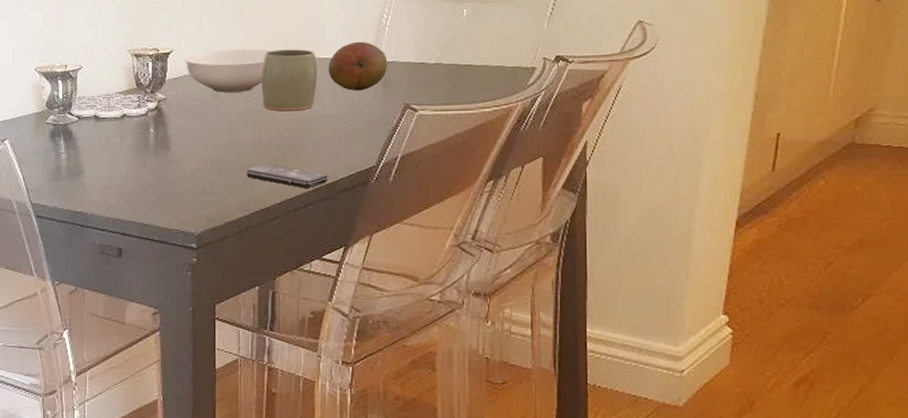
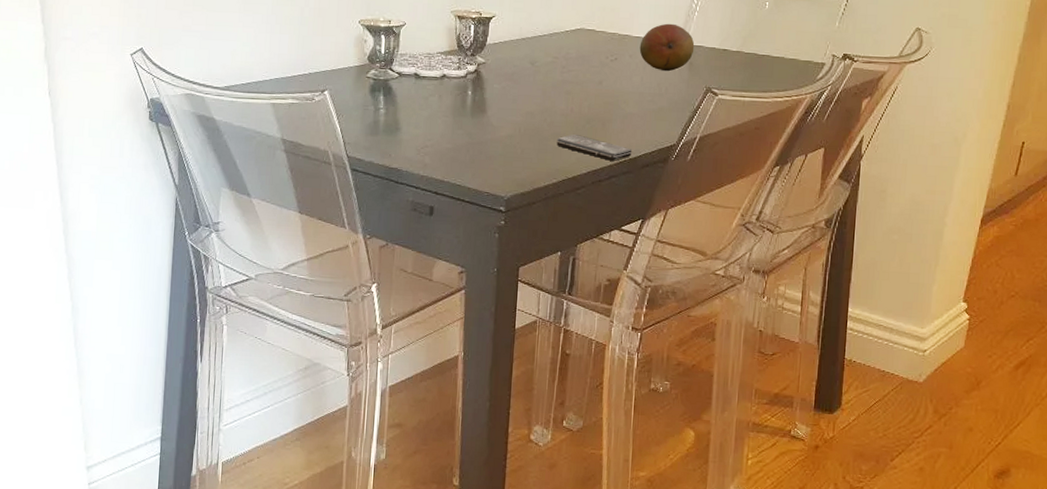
bowl: present [184,48,273,93] -> none [505,19,590,63]
mug: present [261,49,317,112] -> none [576,24,630,86]

